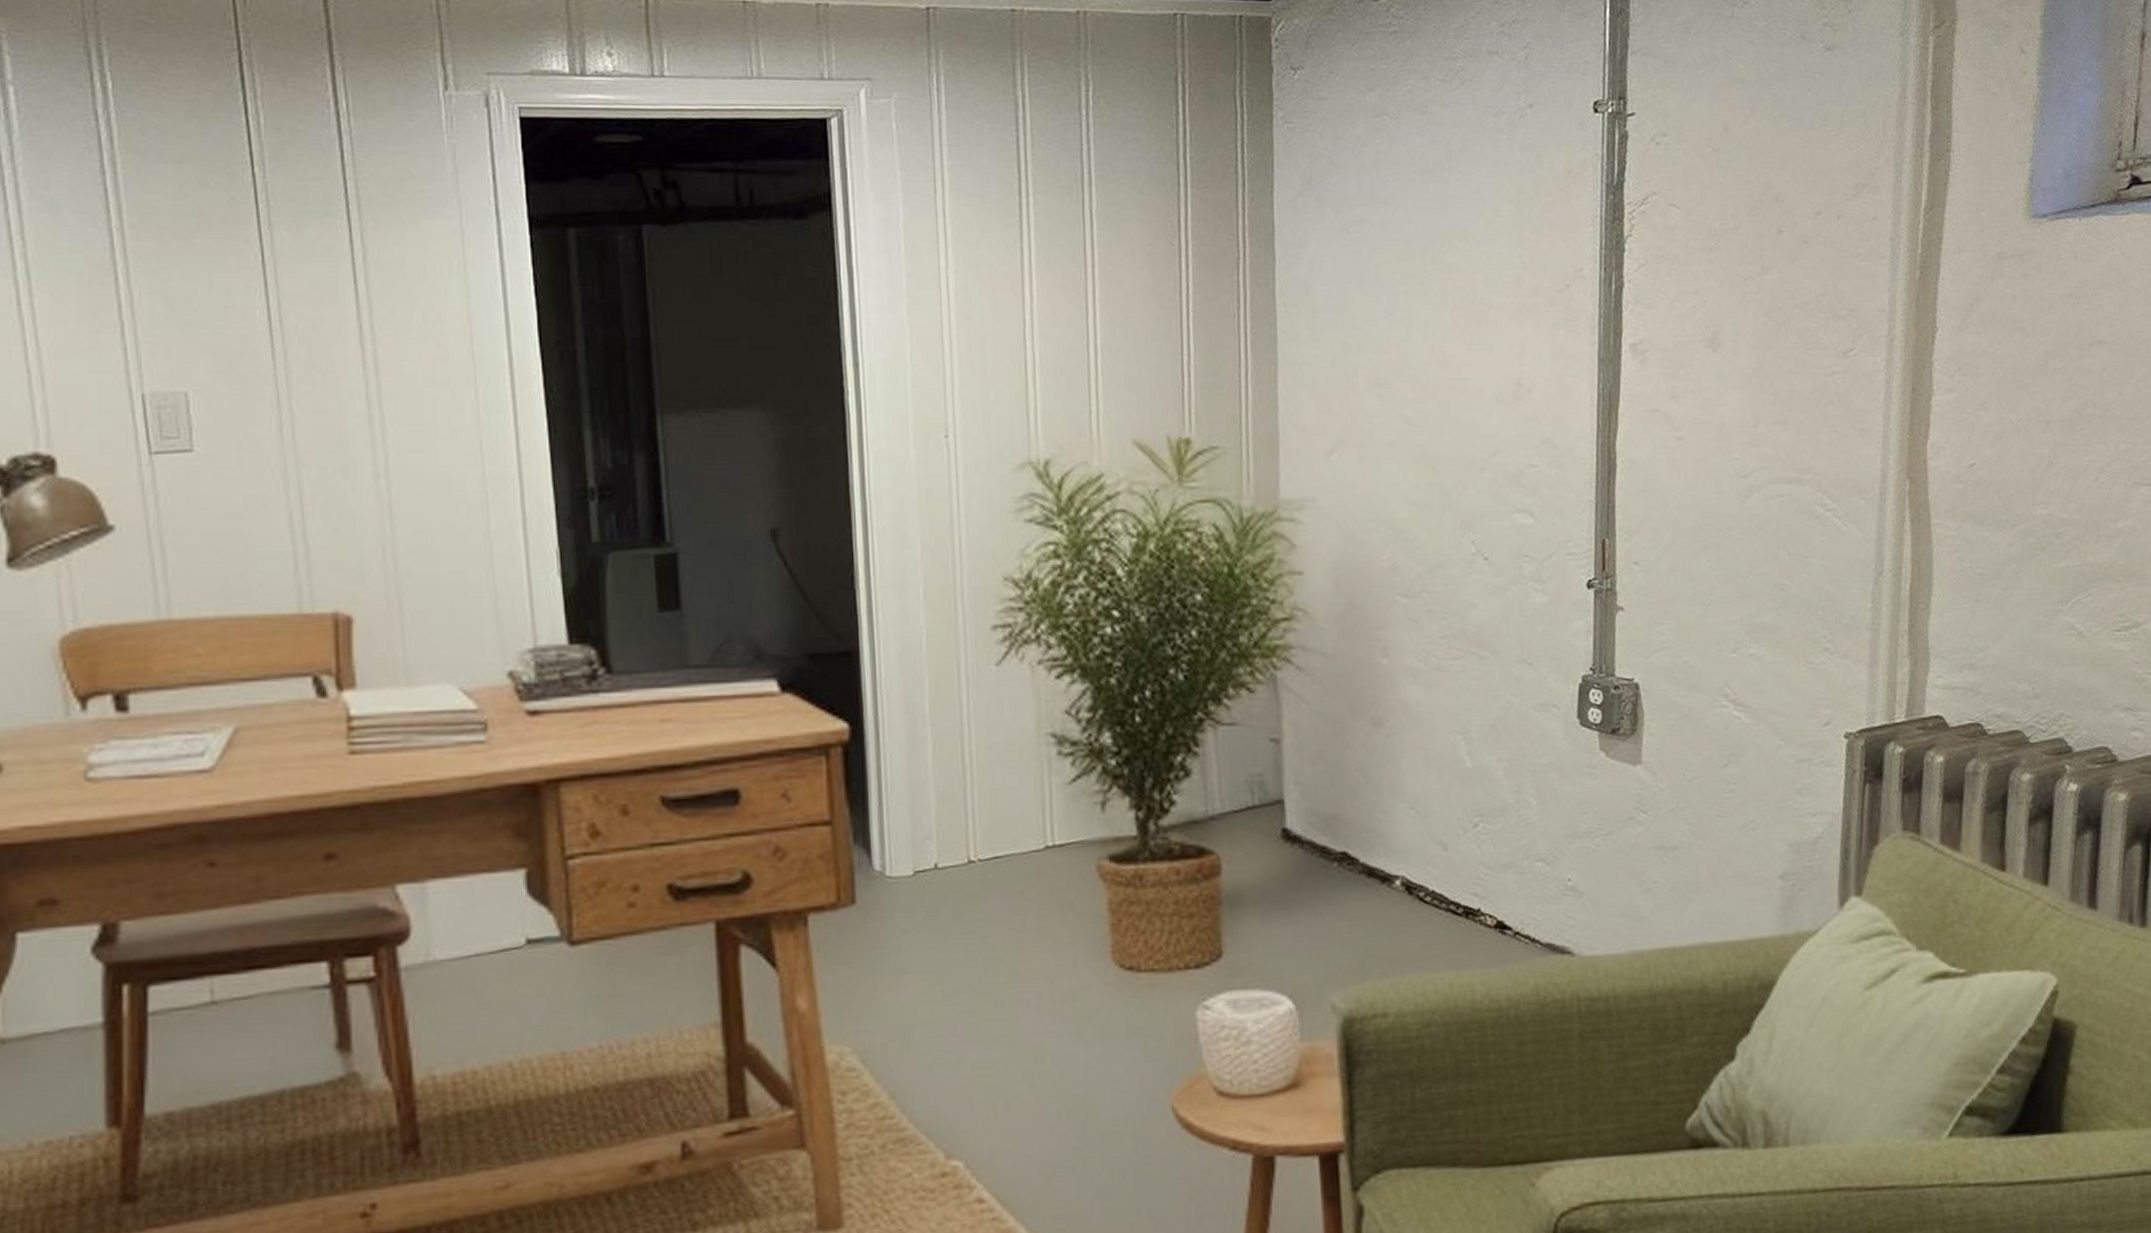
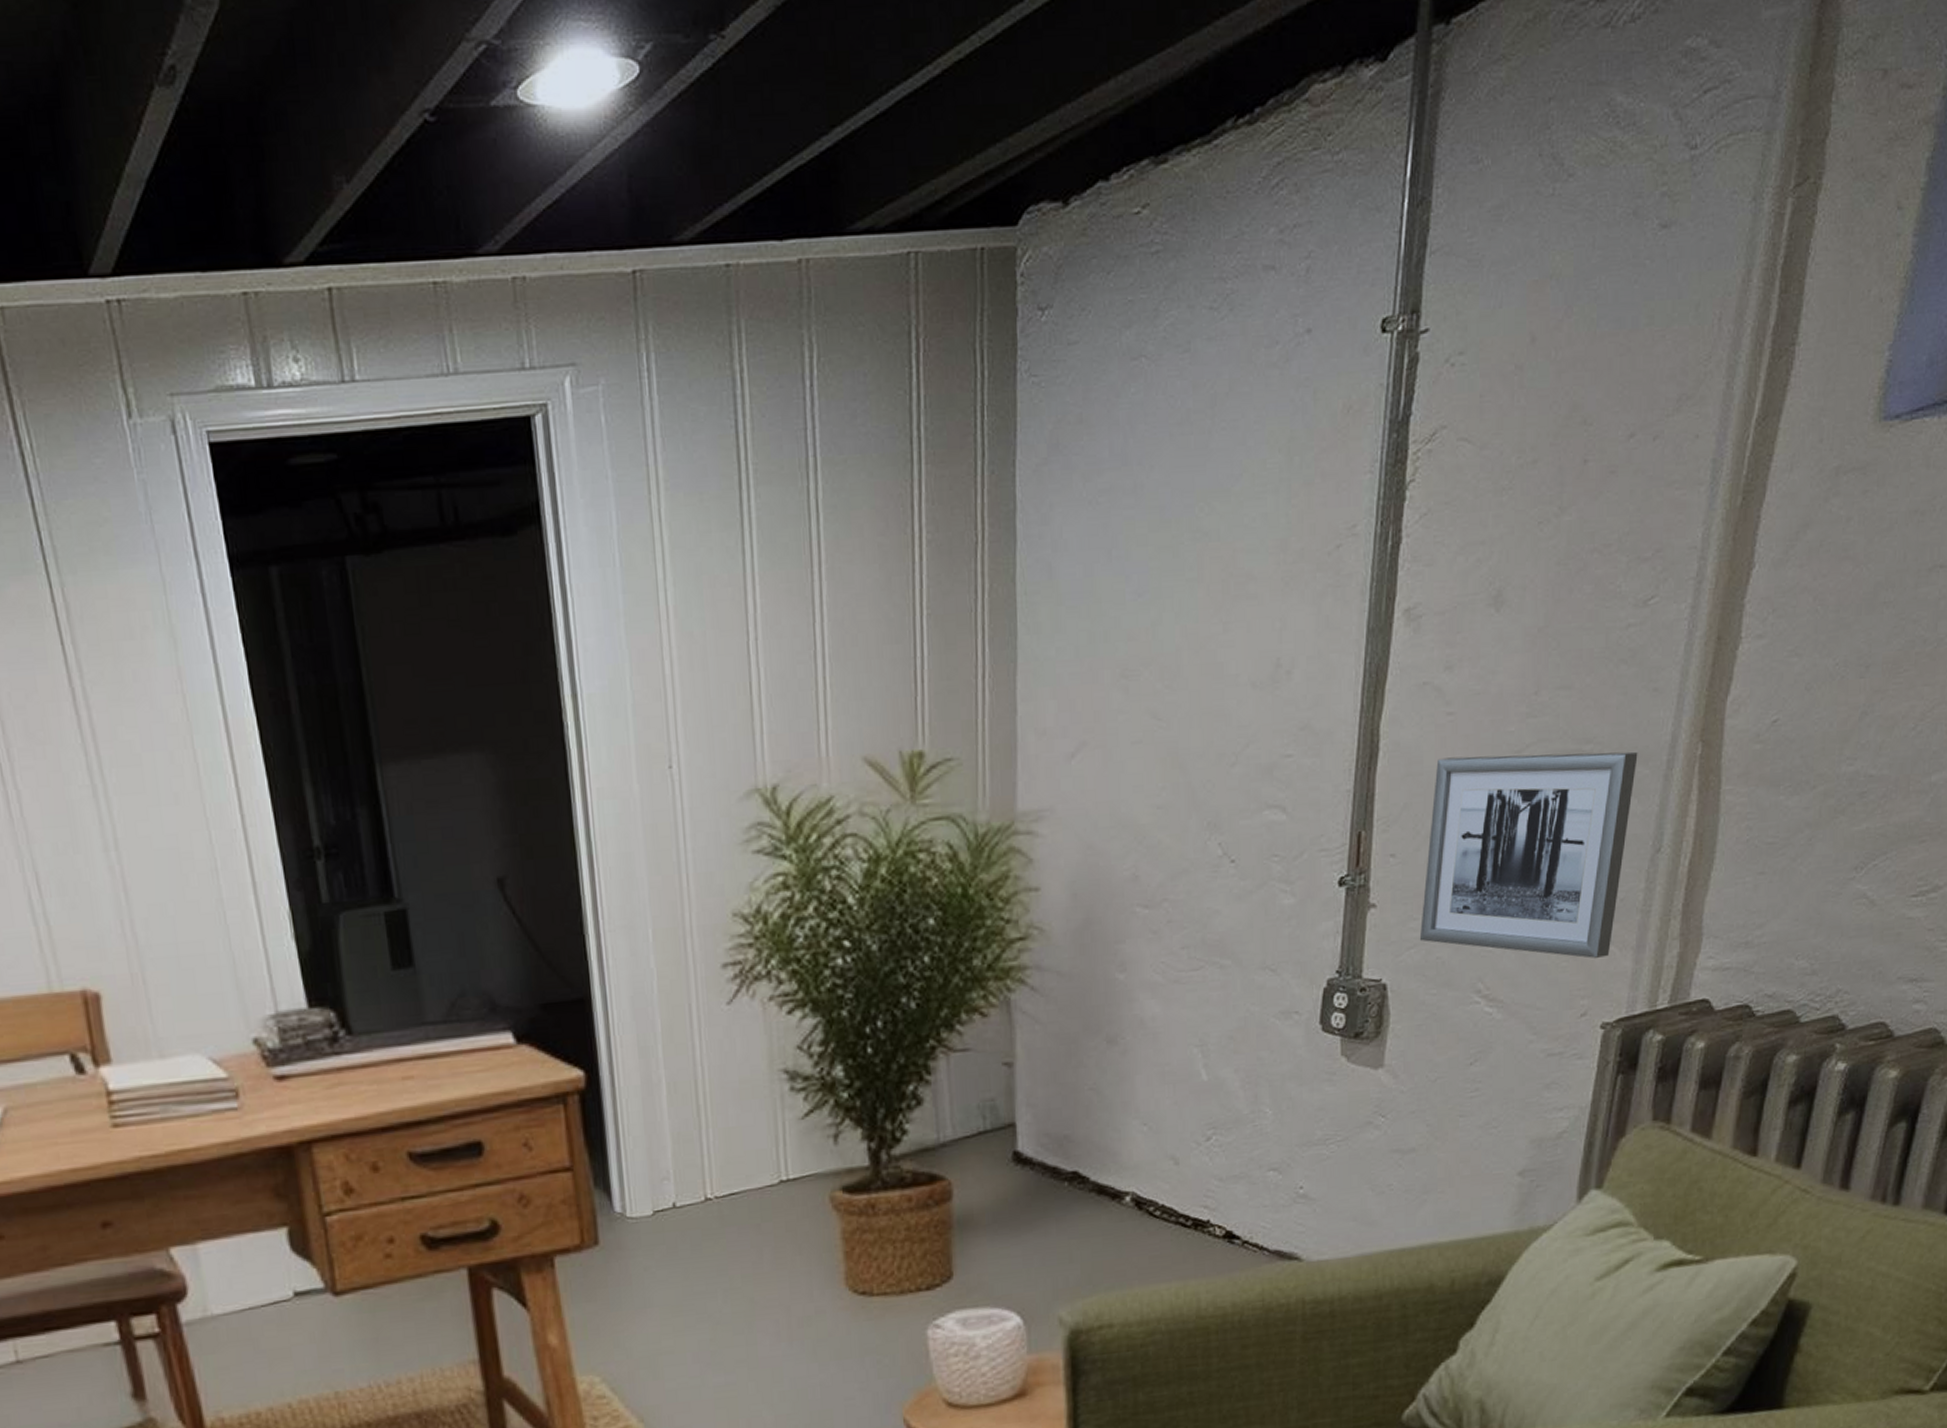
wall art: none [1666,477,1853,671] -> present [1419,751,1638,959]

